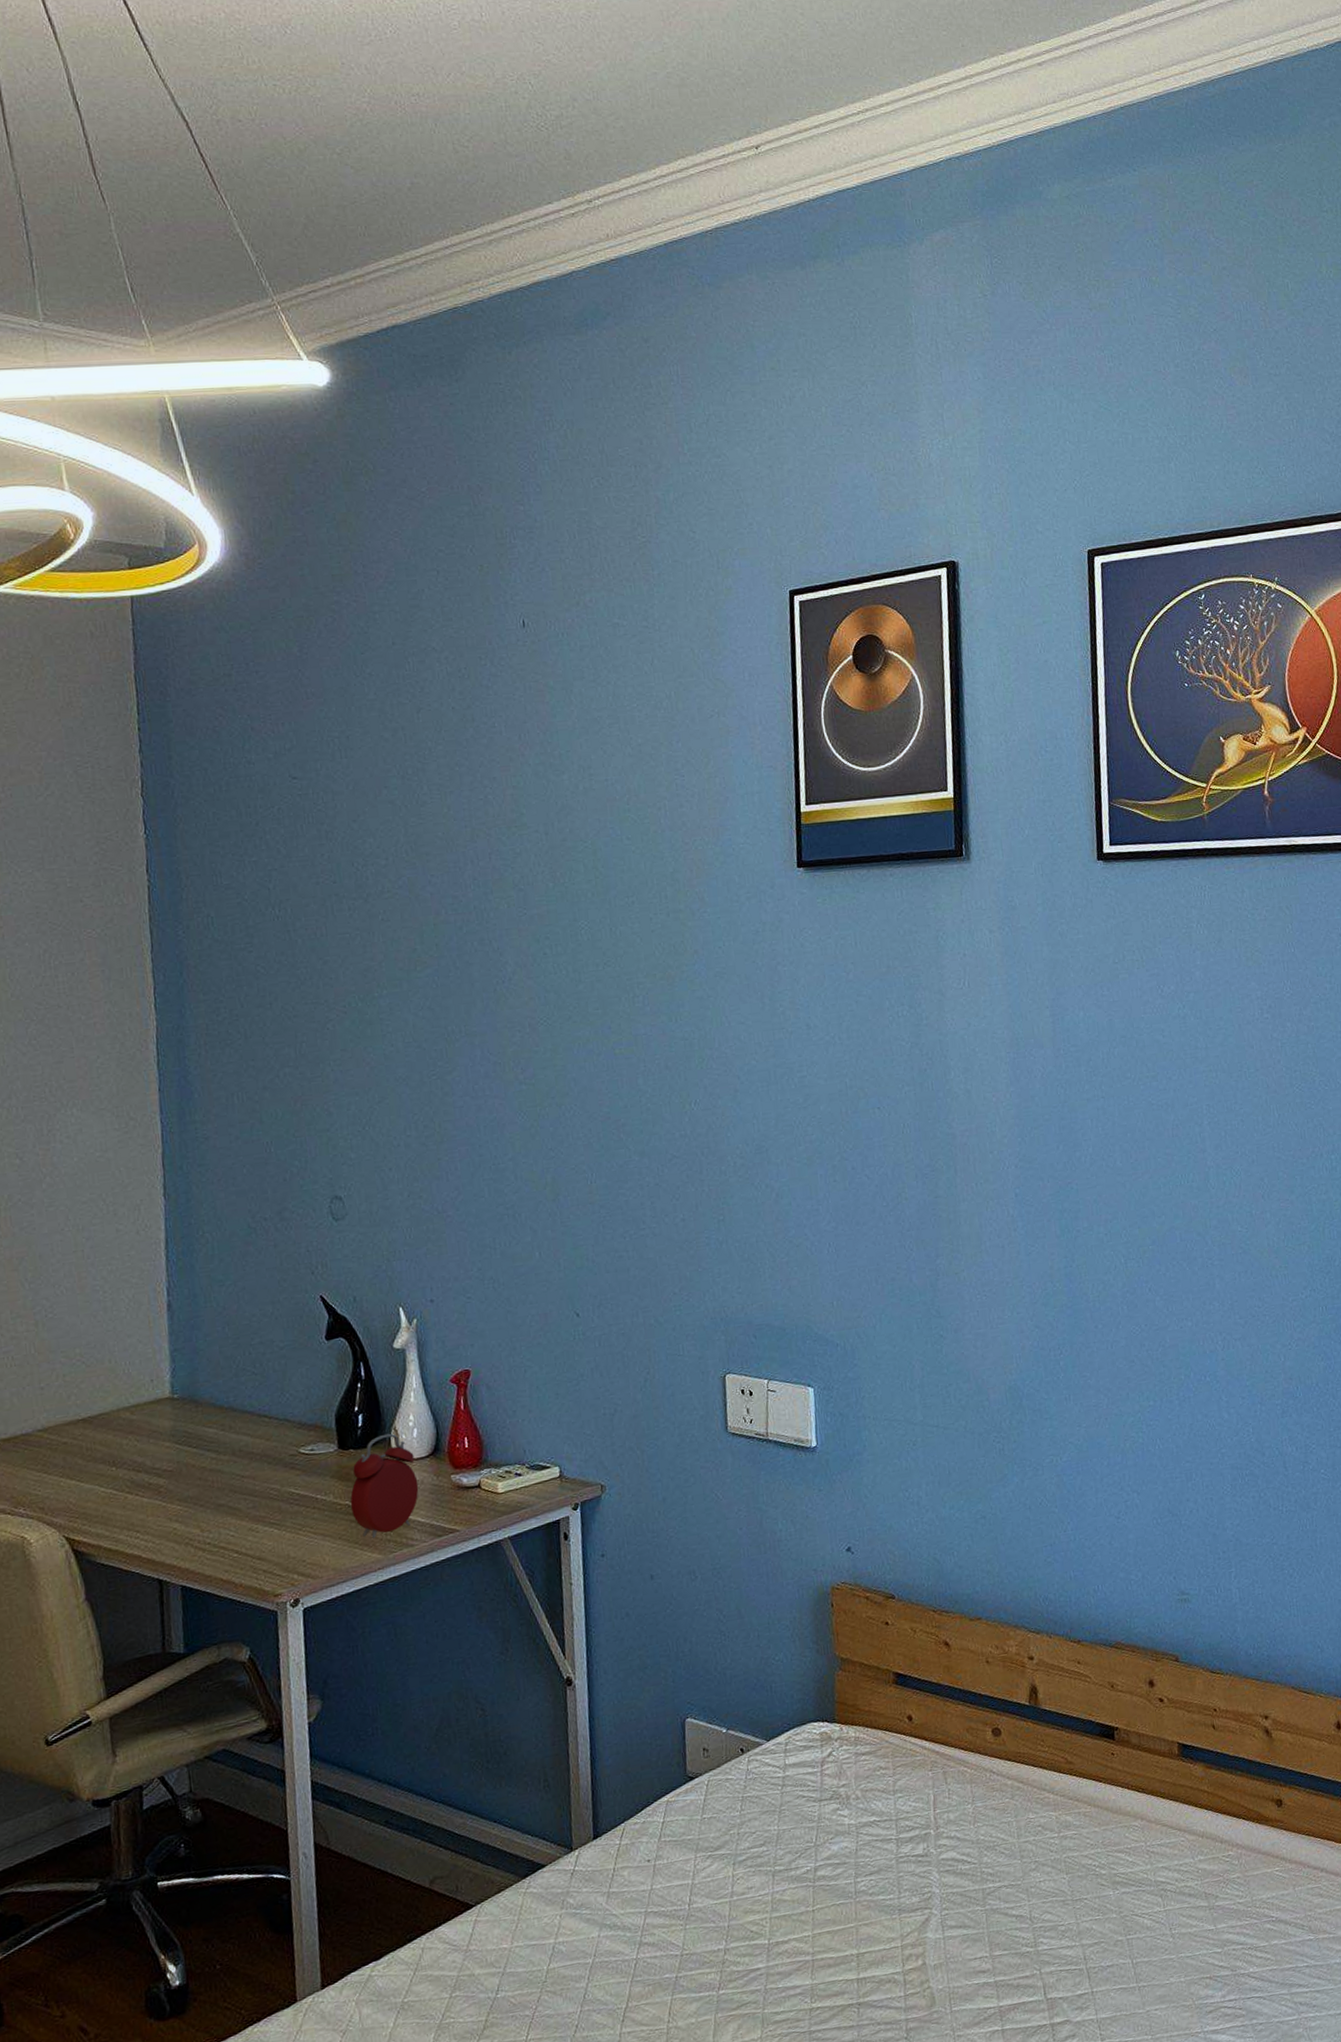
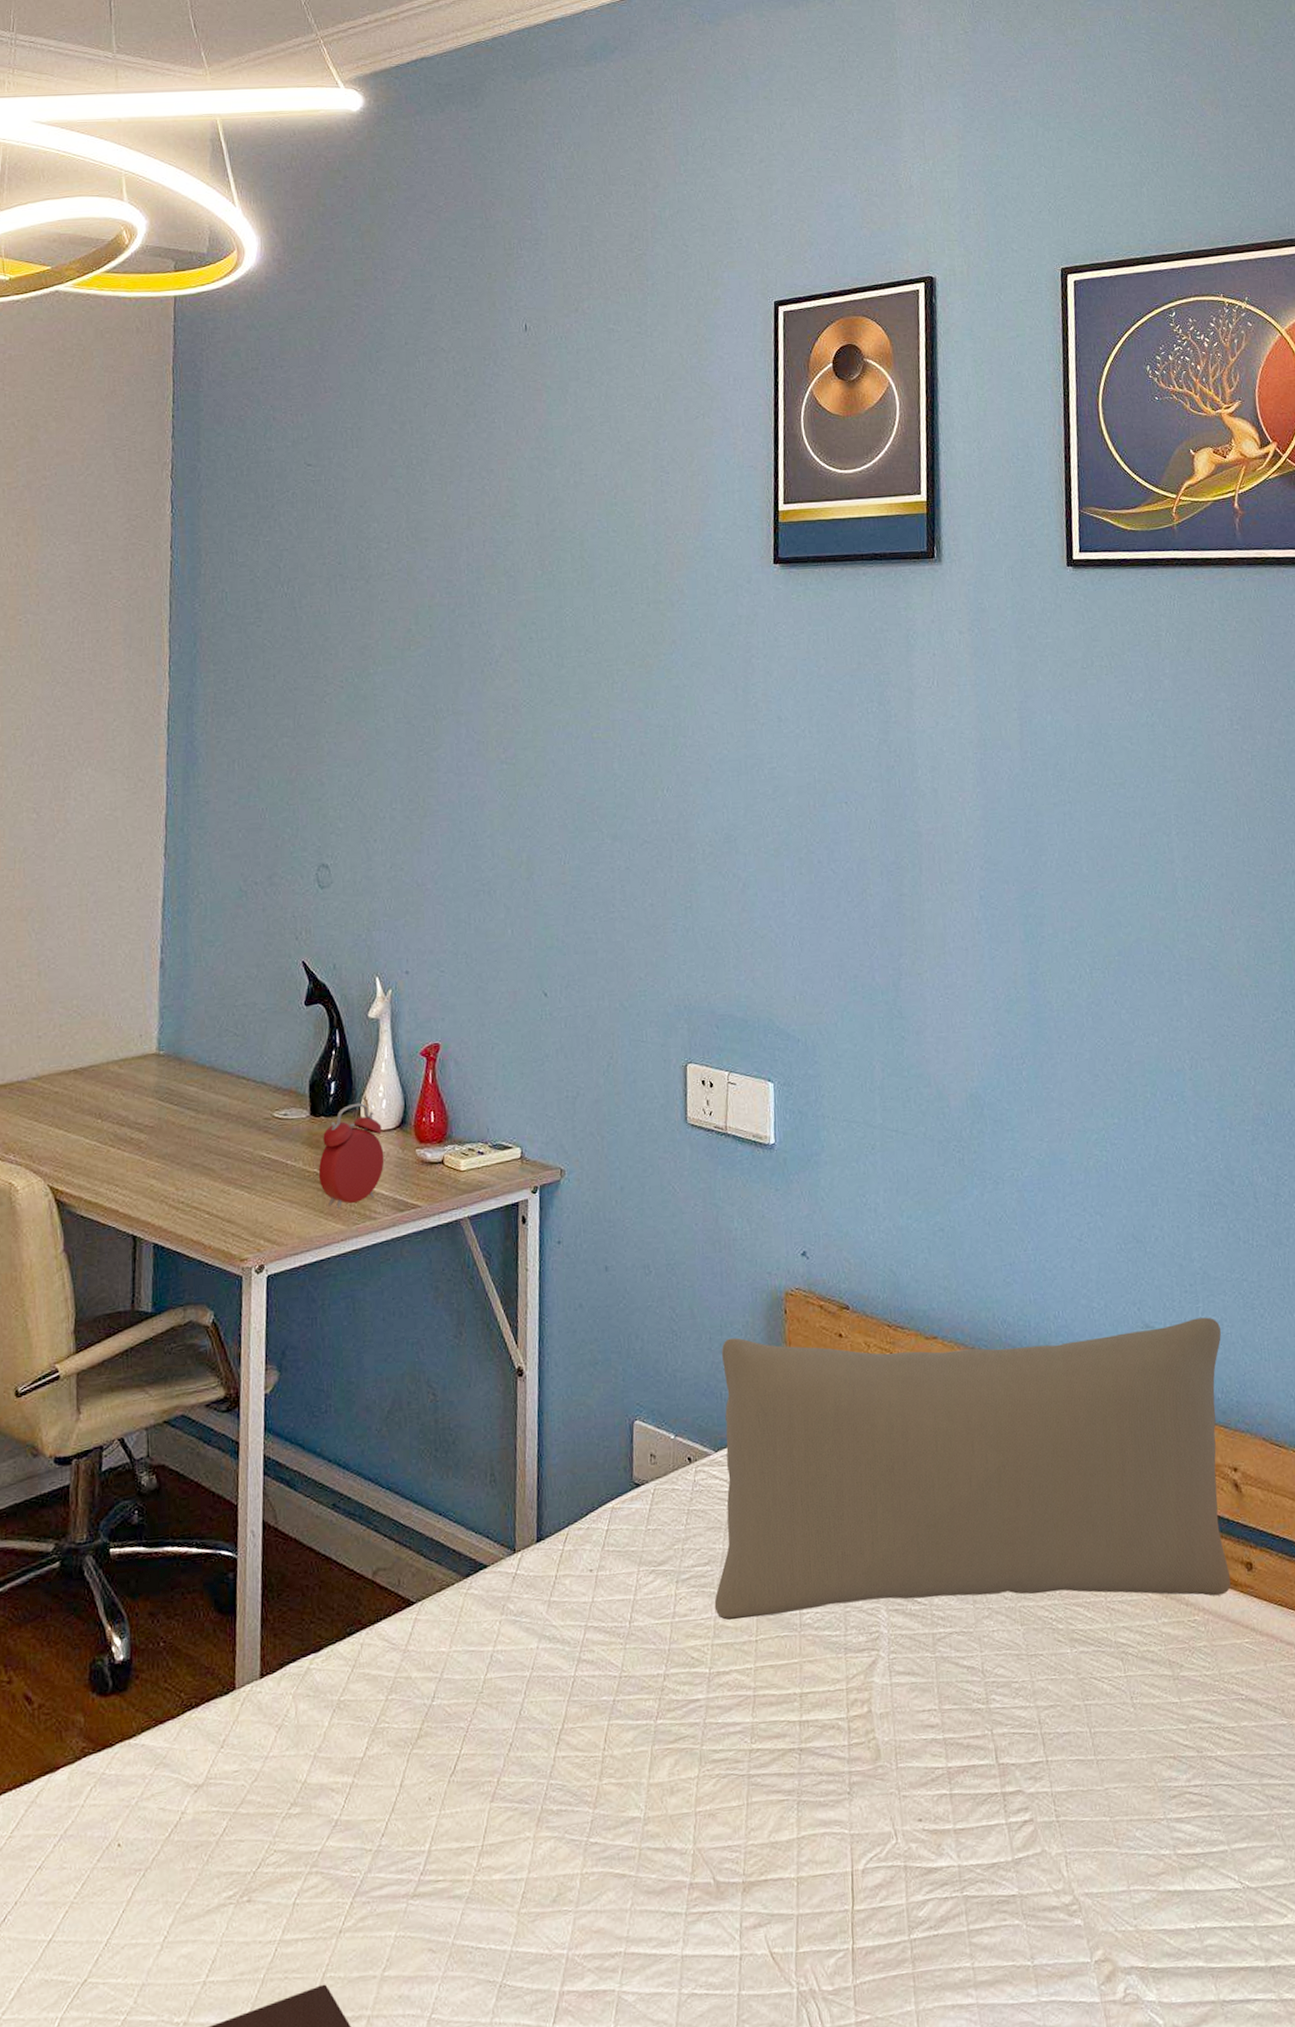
pillow: none [770,1580,1263,1895] -> present [714,1317,1231,1620]

